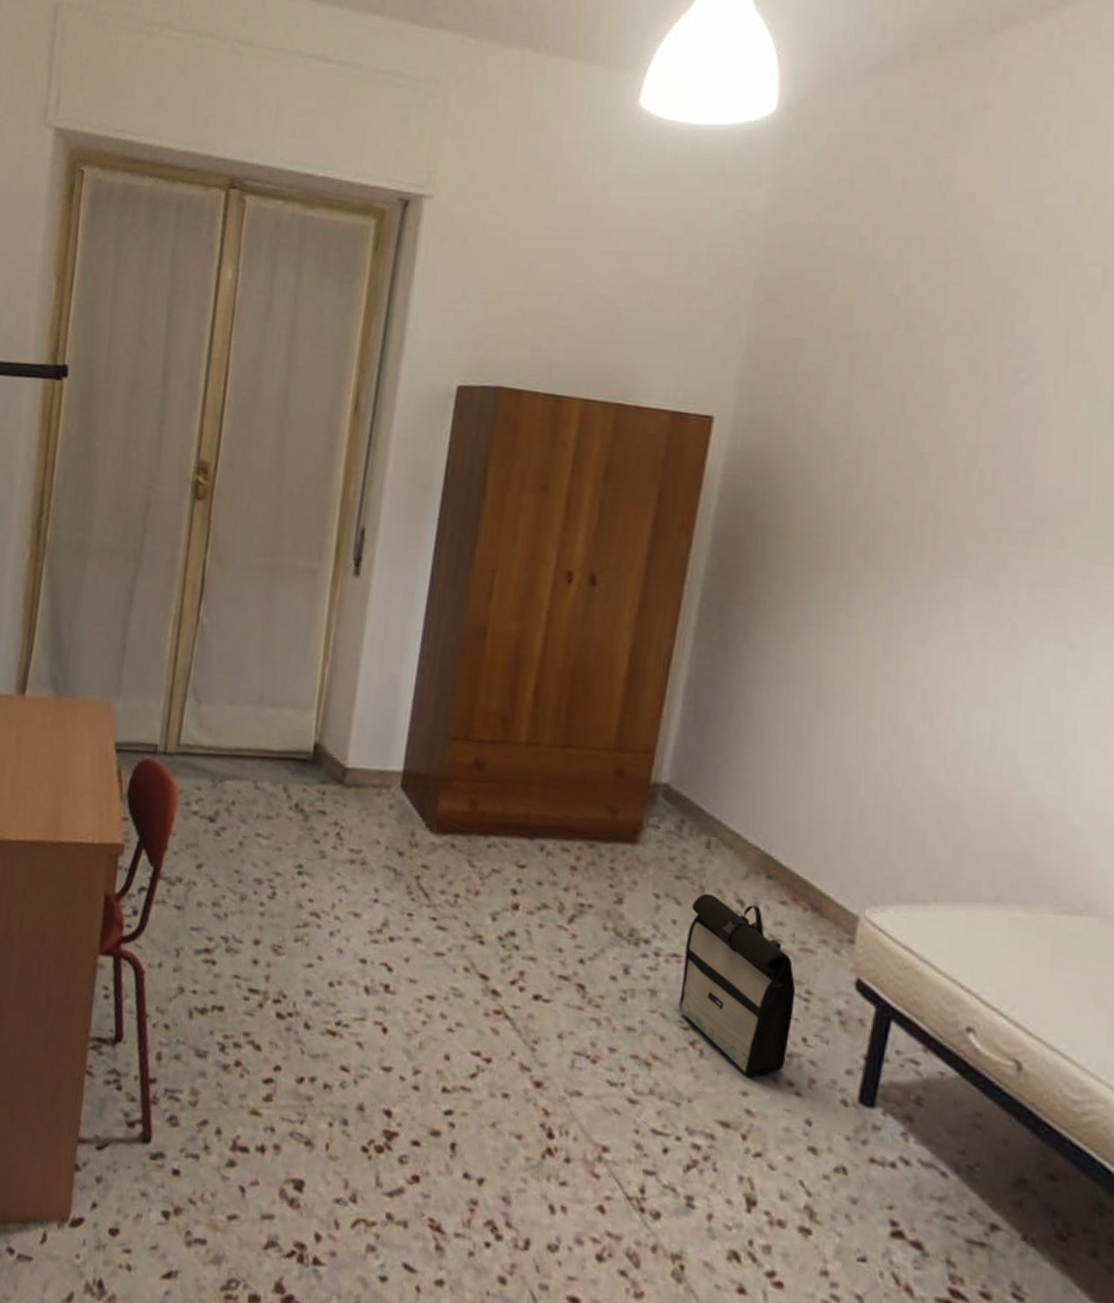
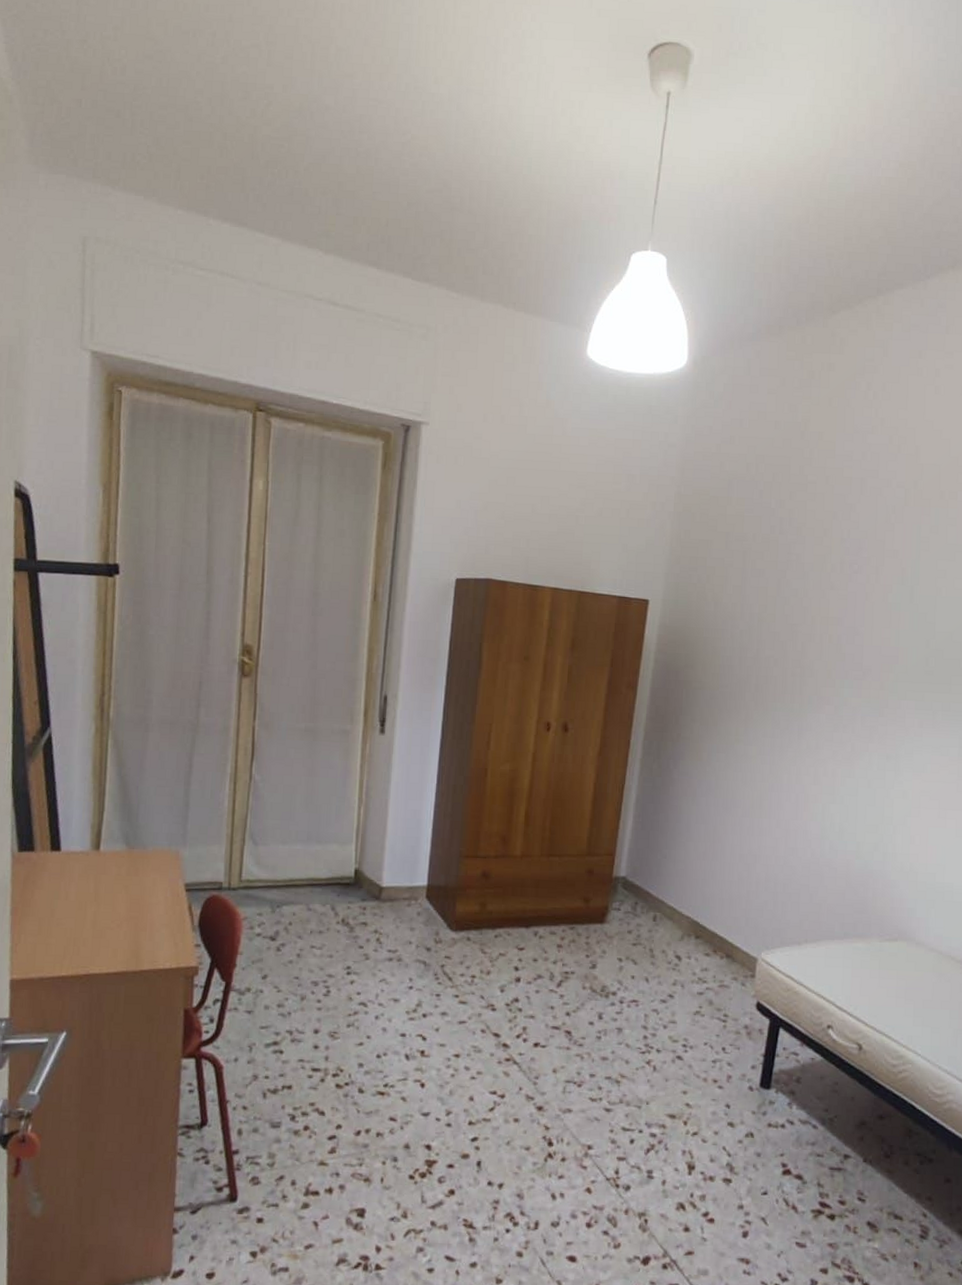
backpack: present [679,893,796,1078] -> none [638,954,717,1081]

